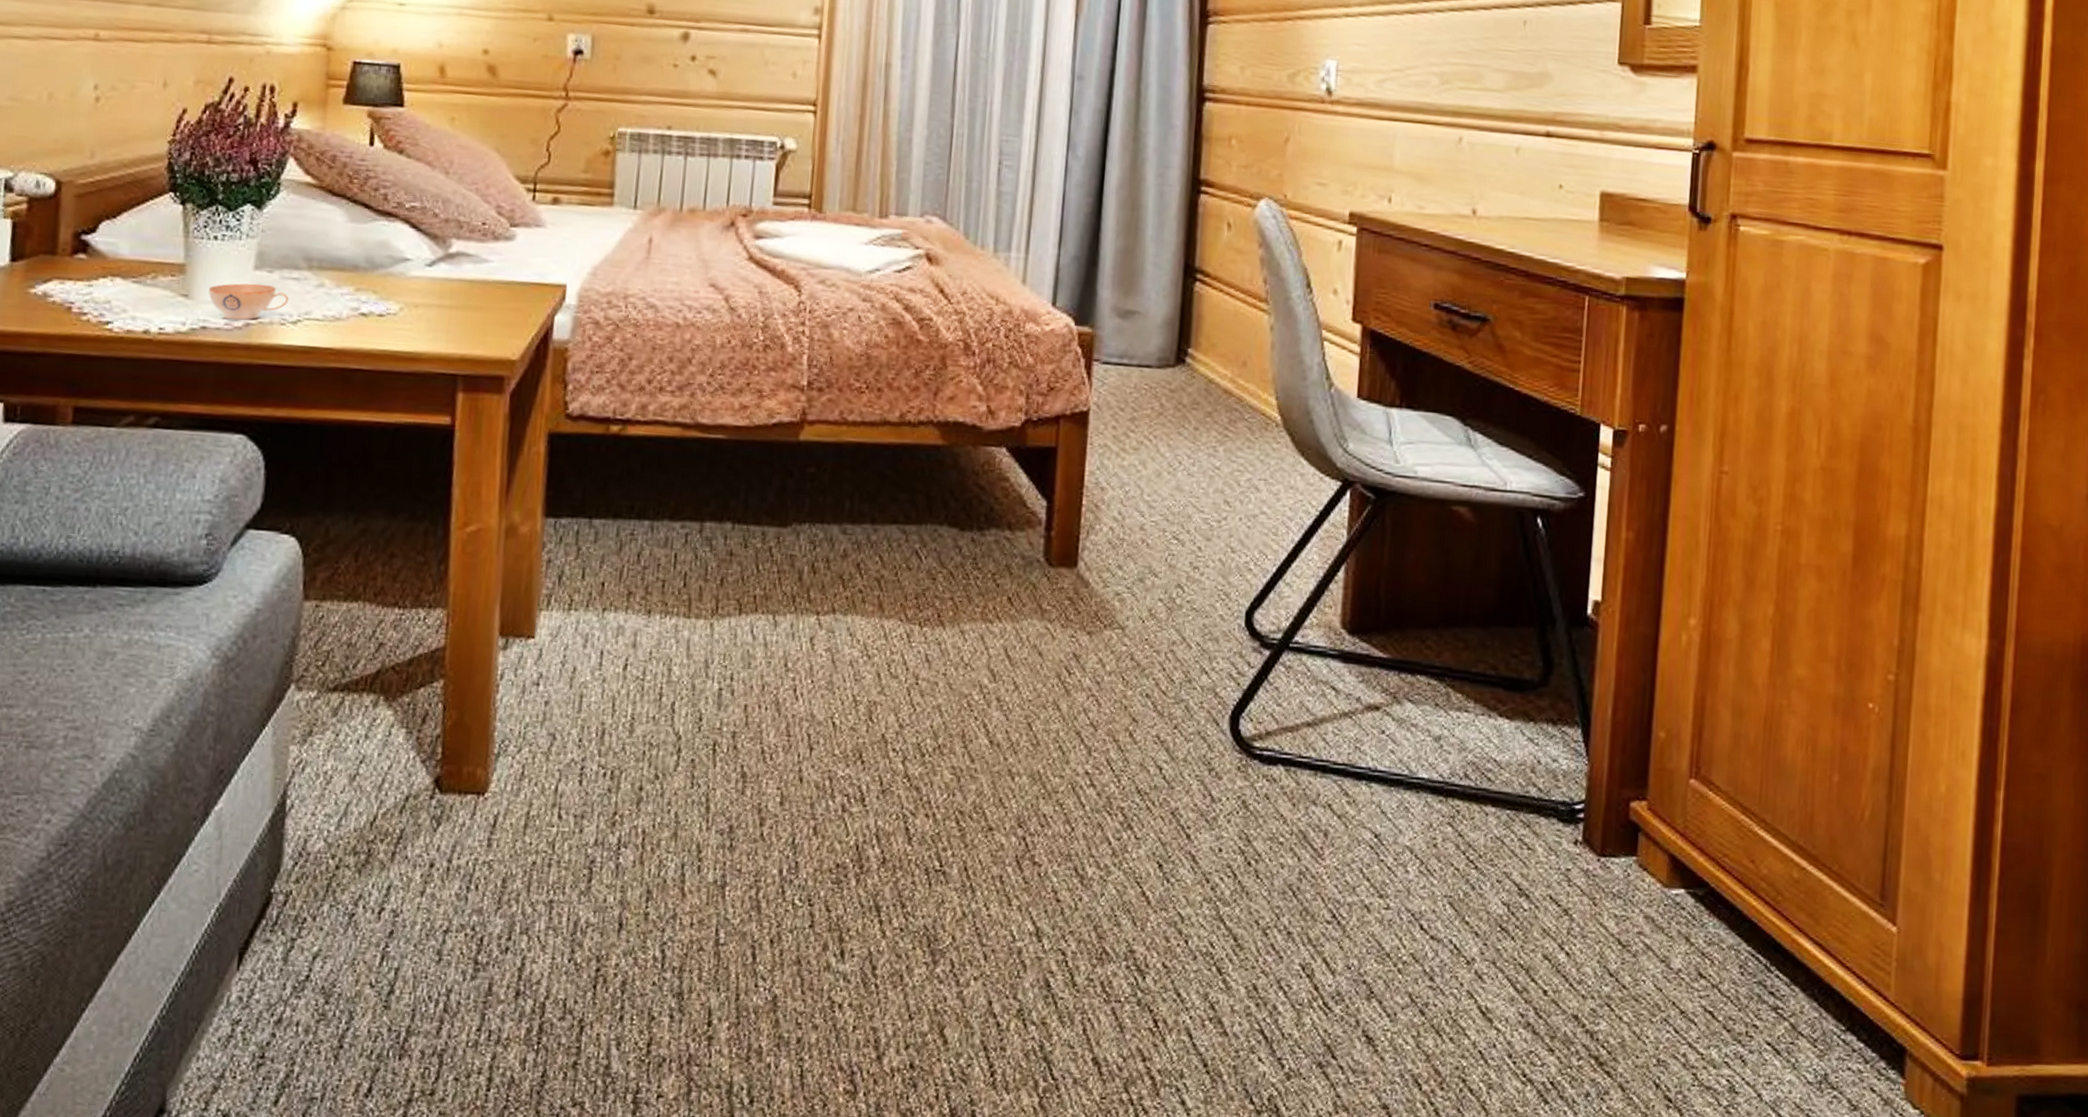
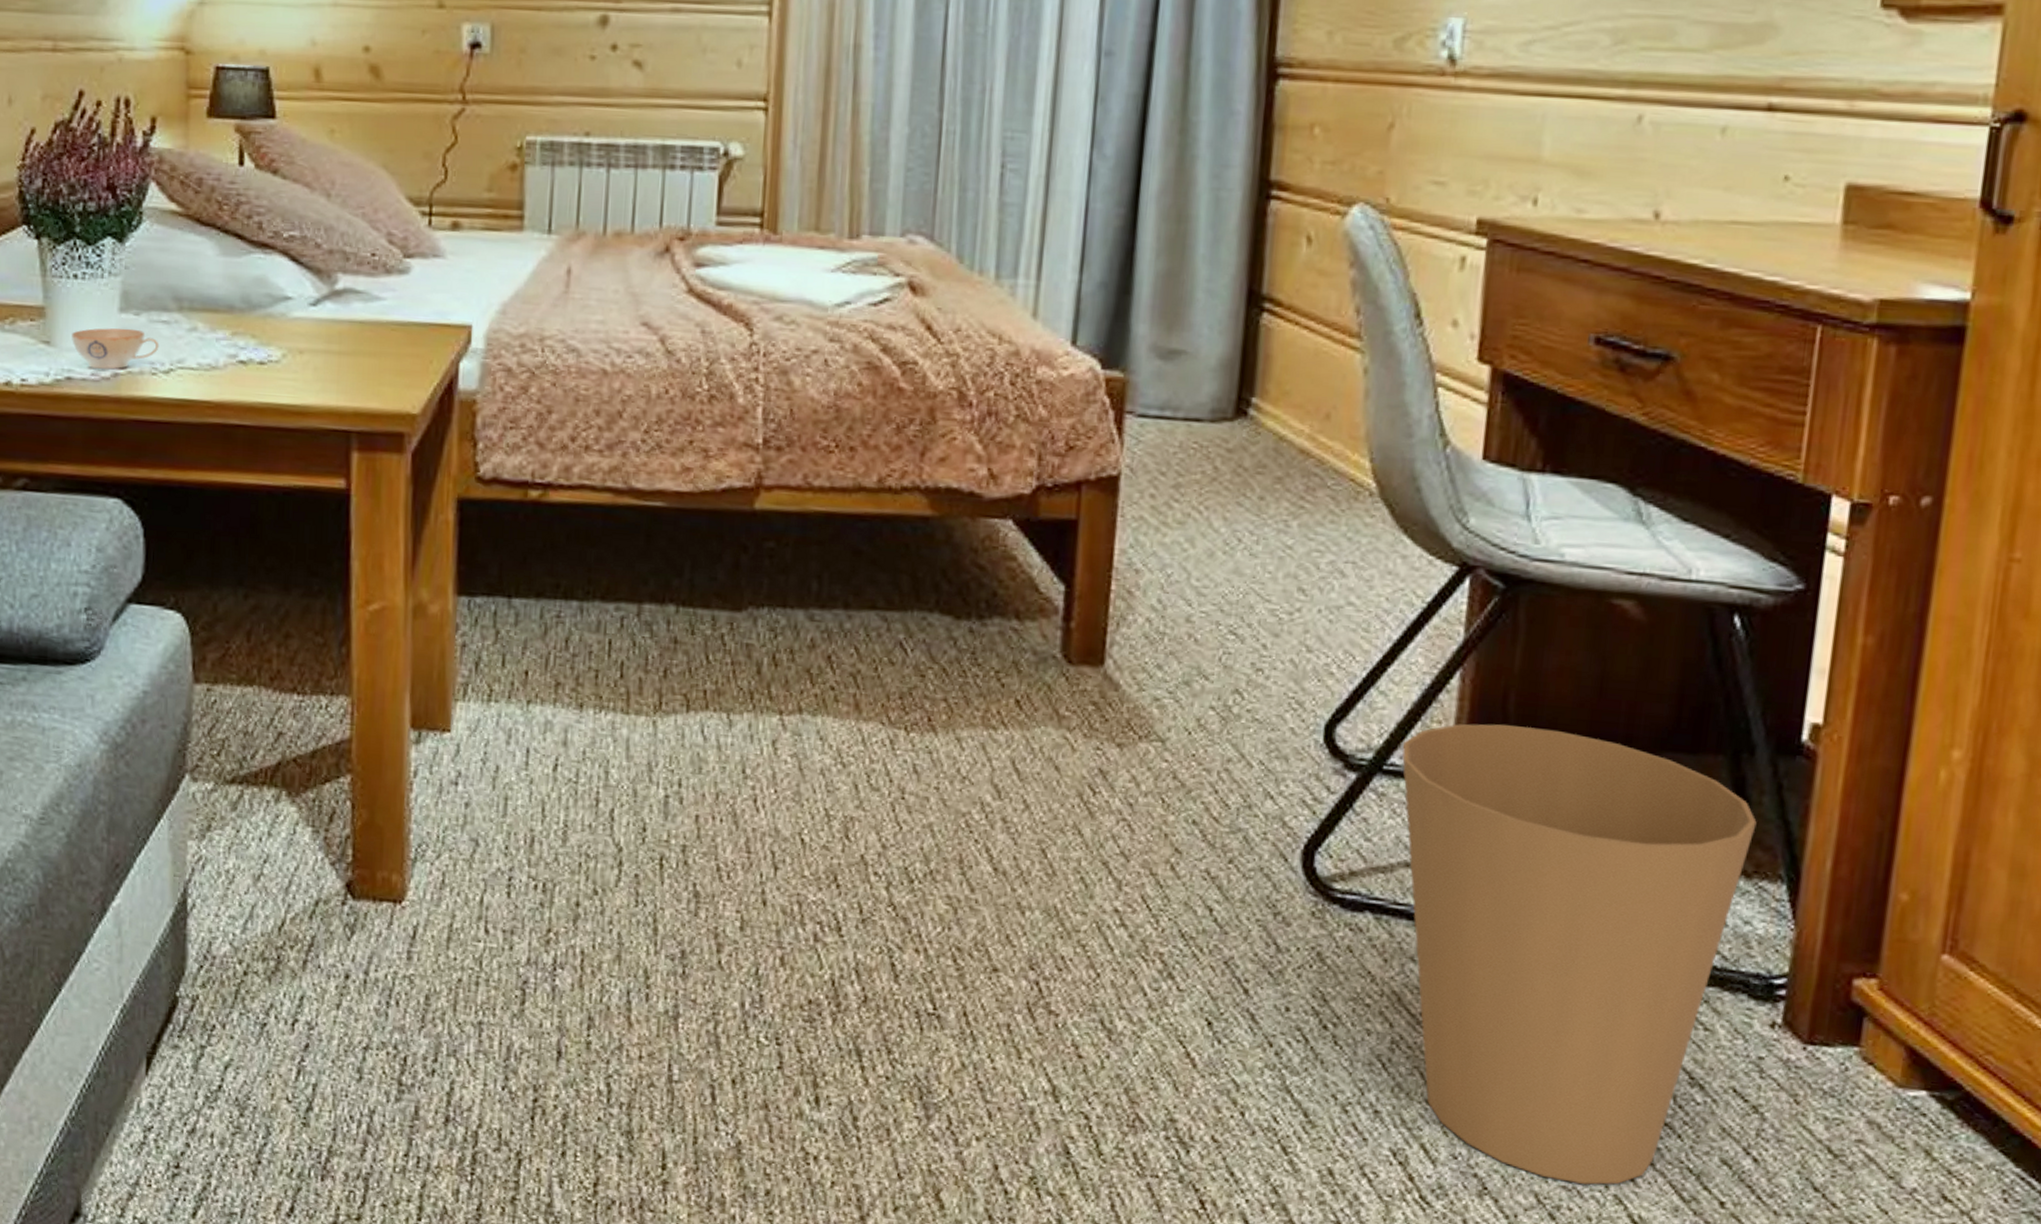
trash bin: none [1303,607,1559,983] -> present [1402,723,1757,1185]

